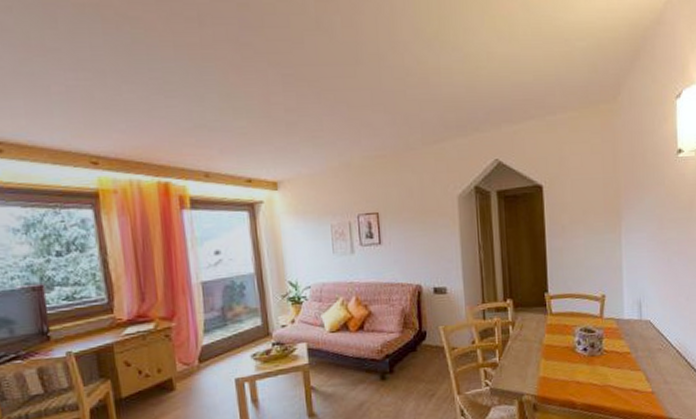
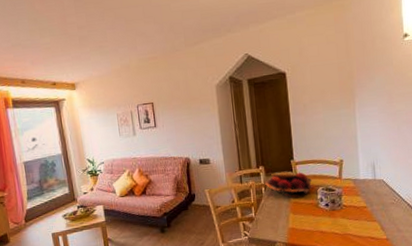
fruit basket: none [512,306,570,339] -> present [264,171,314,198]

